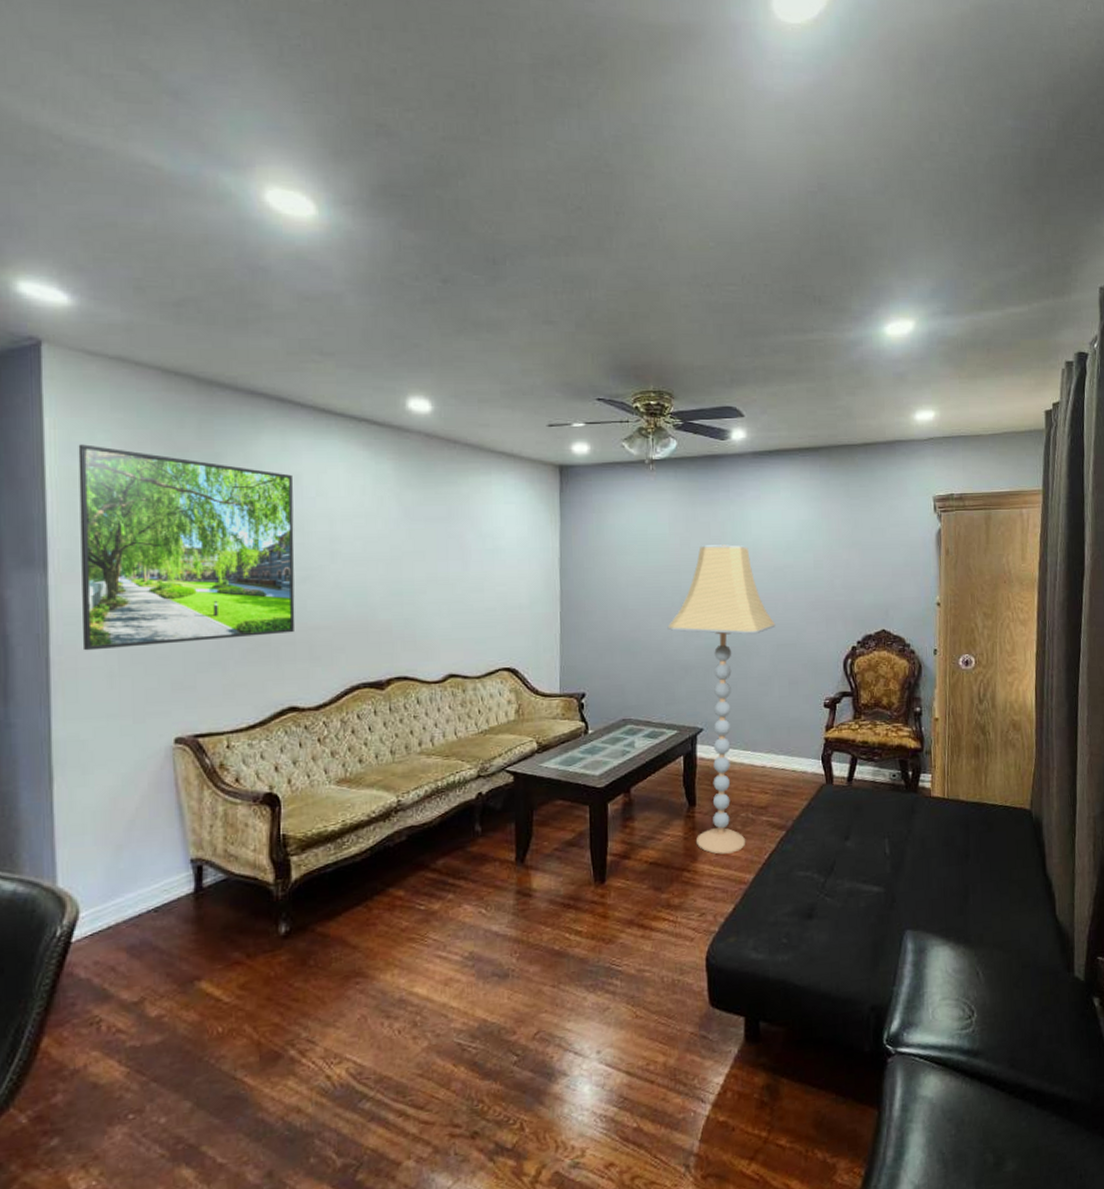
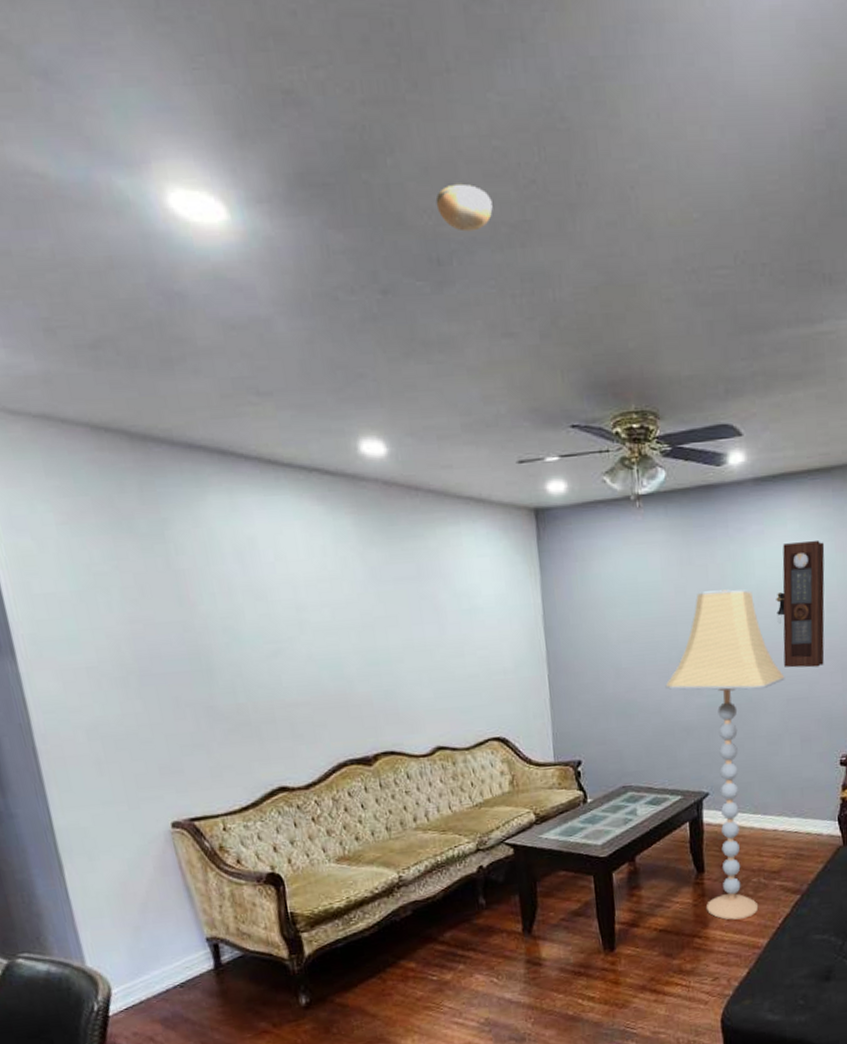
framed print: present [78,444,295,651] -> none [20,518,273,739]
smoke detector: none [496,204,544,241] -> present [435,183,493,232]
pendulum clock: none [769,506,813,617] -> present [776,540,825,668]

